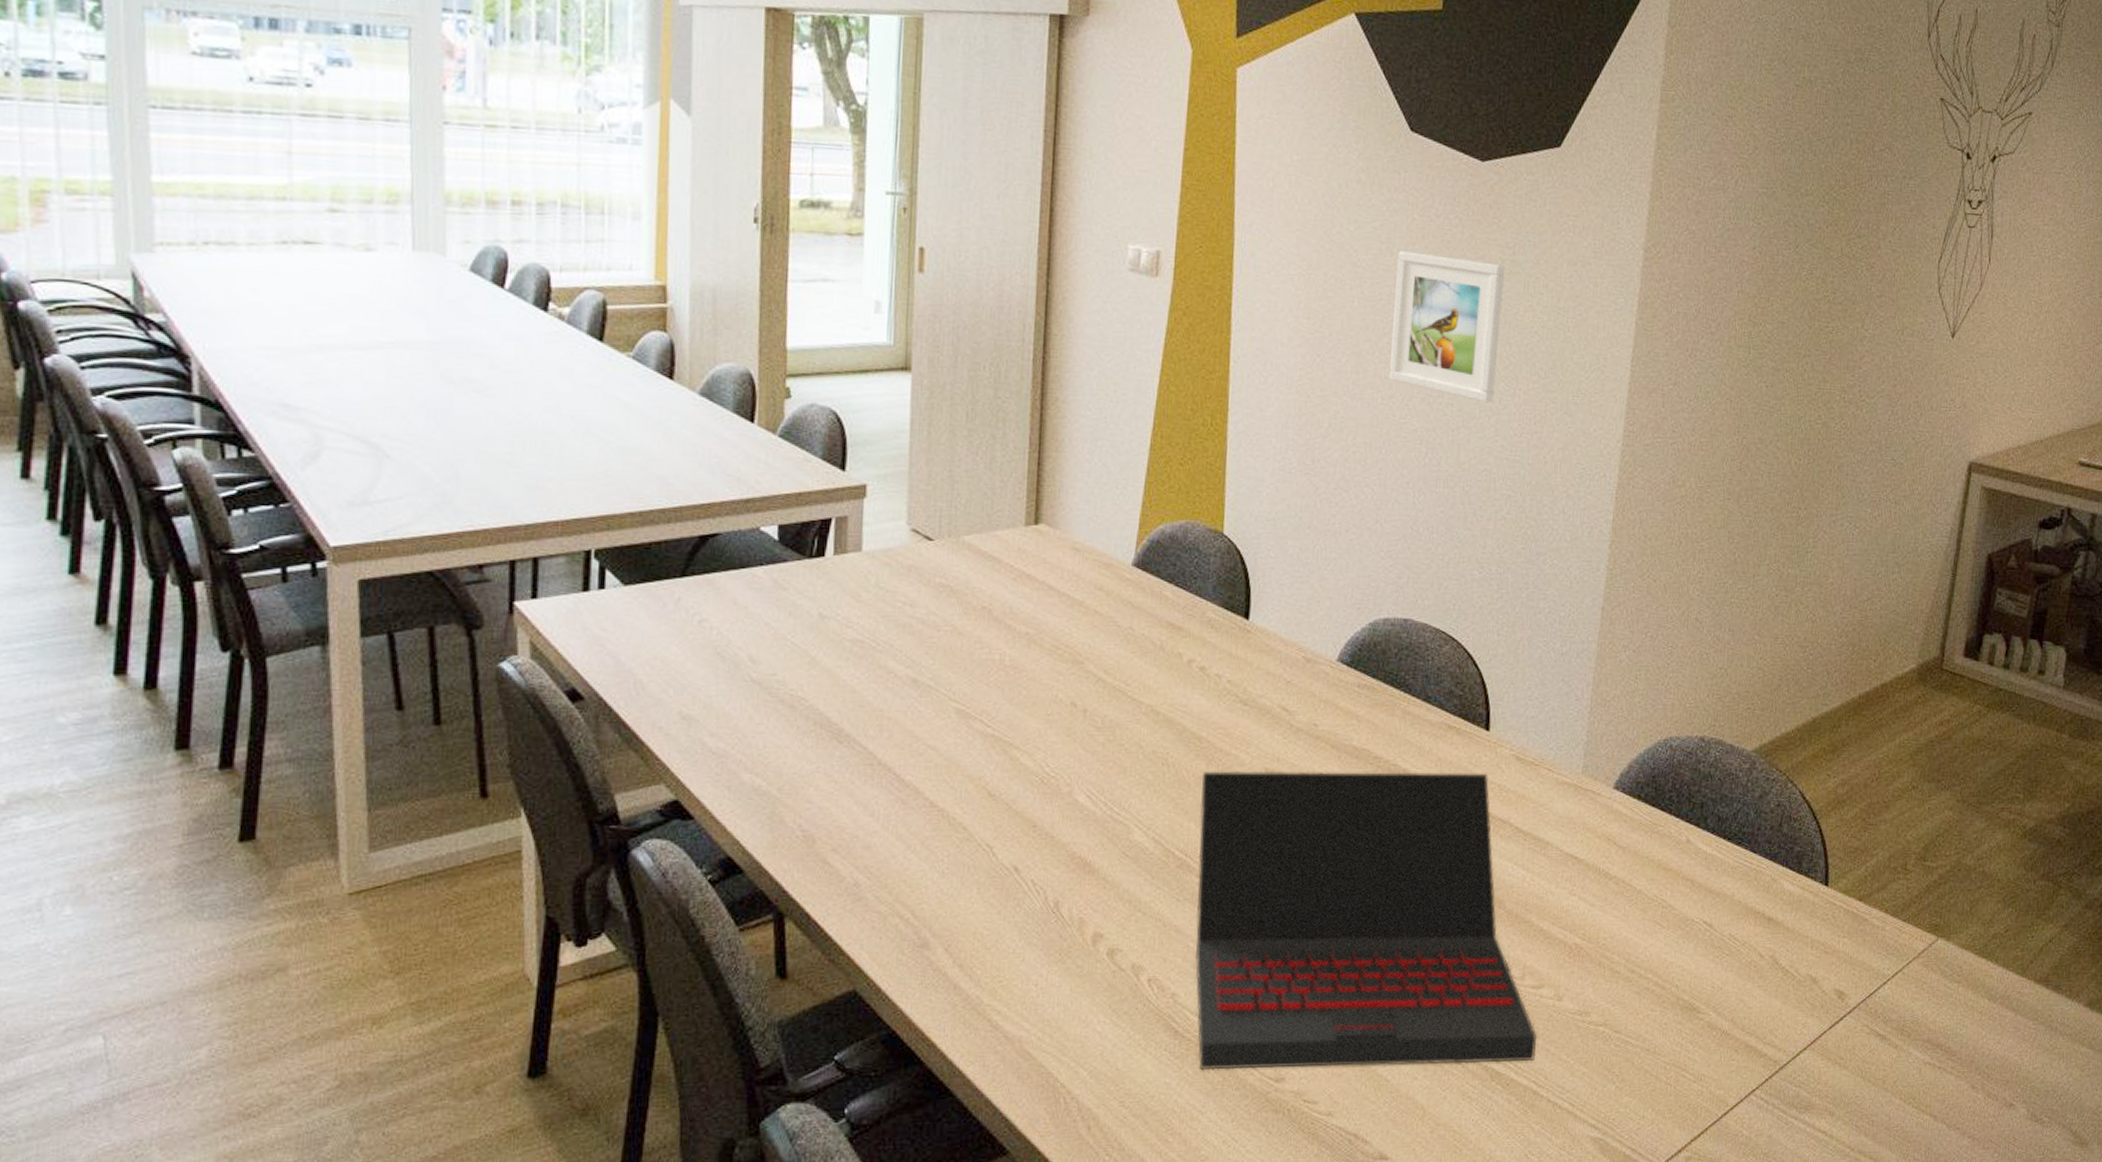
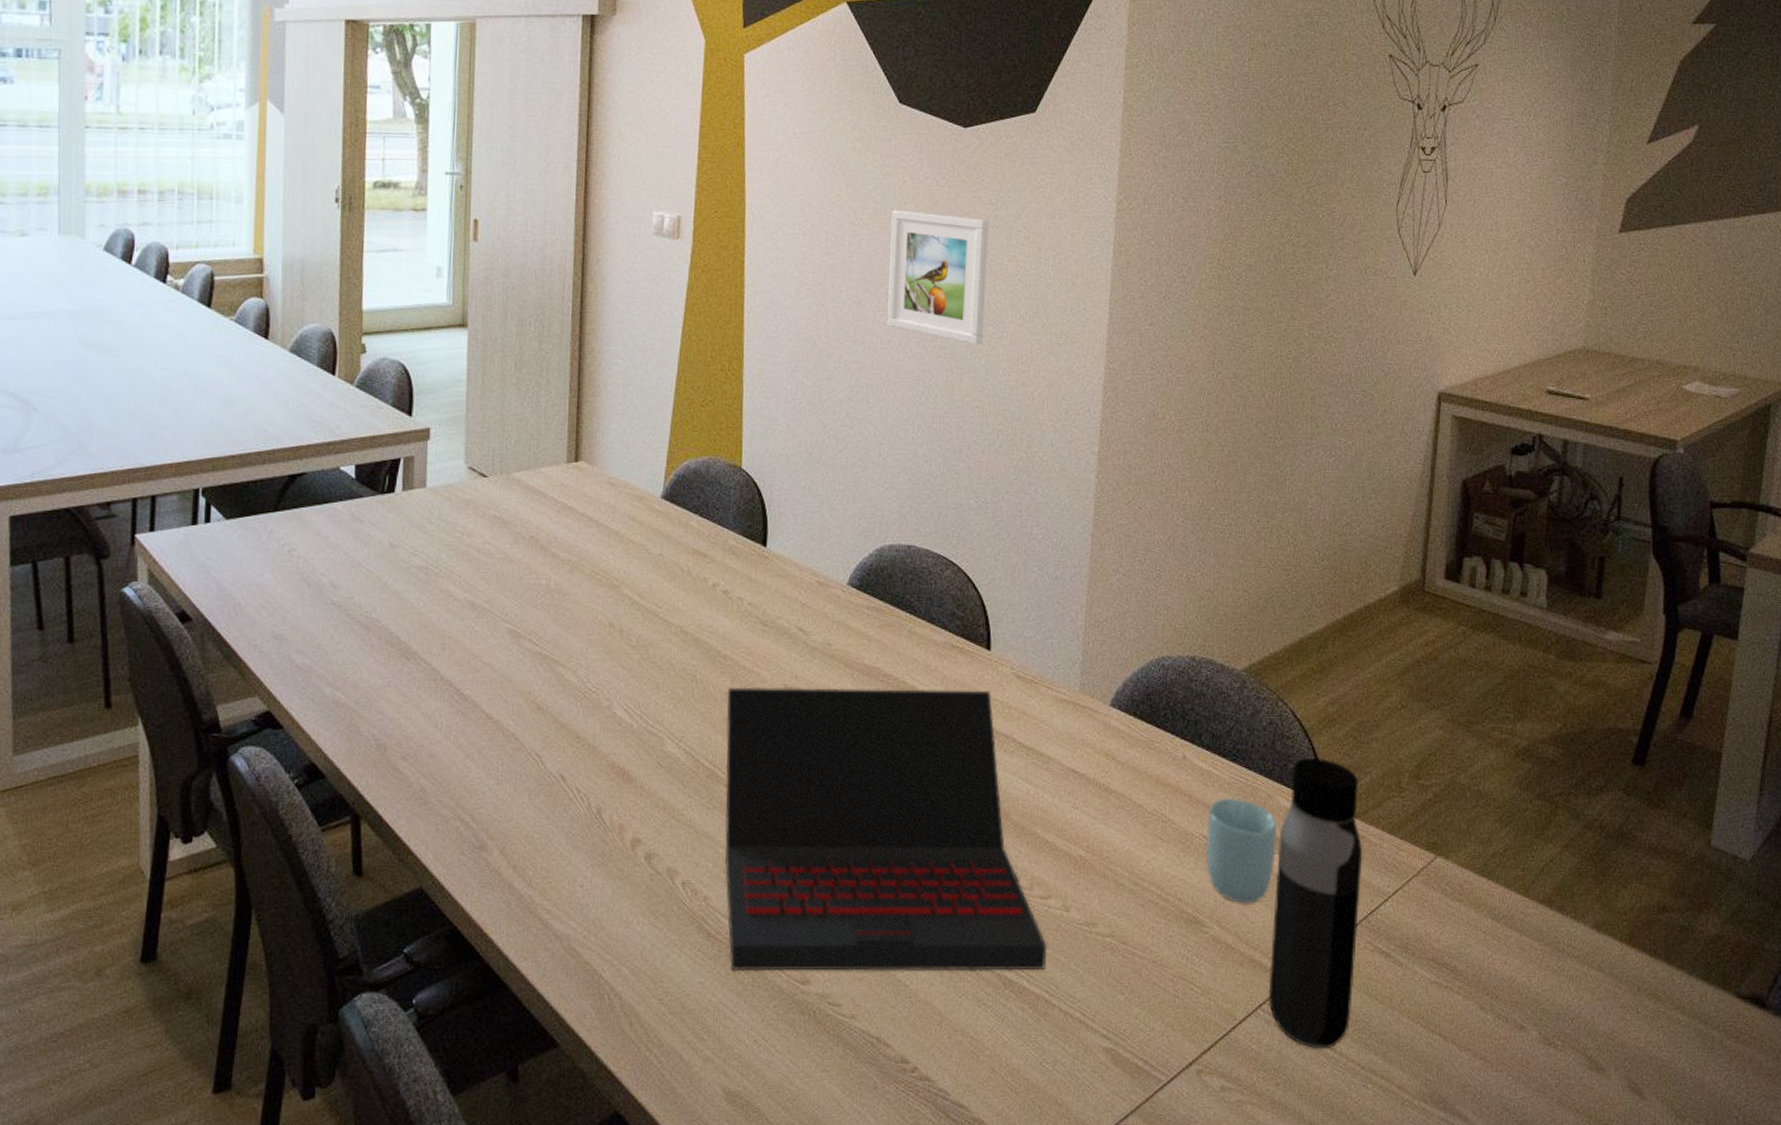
cup: none [1705,882,1781,990] -> present [1205,798,1278,904]
water bottle: none [1762,839,1865,1133] -> present [1269,757,1363,1049]

